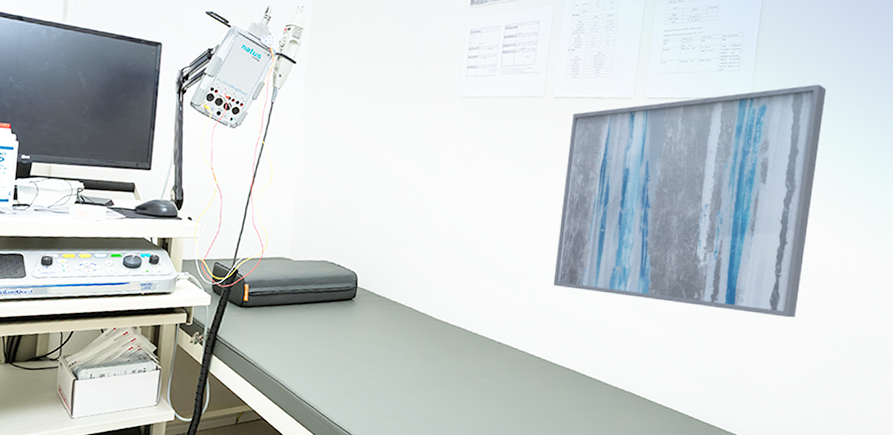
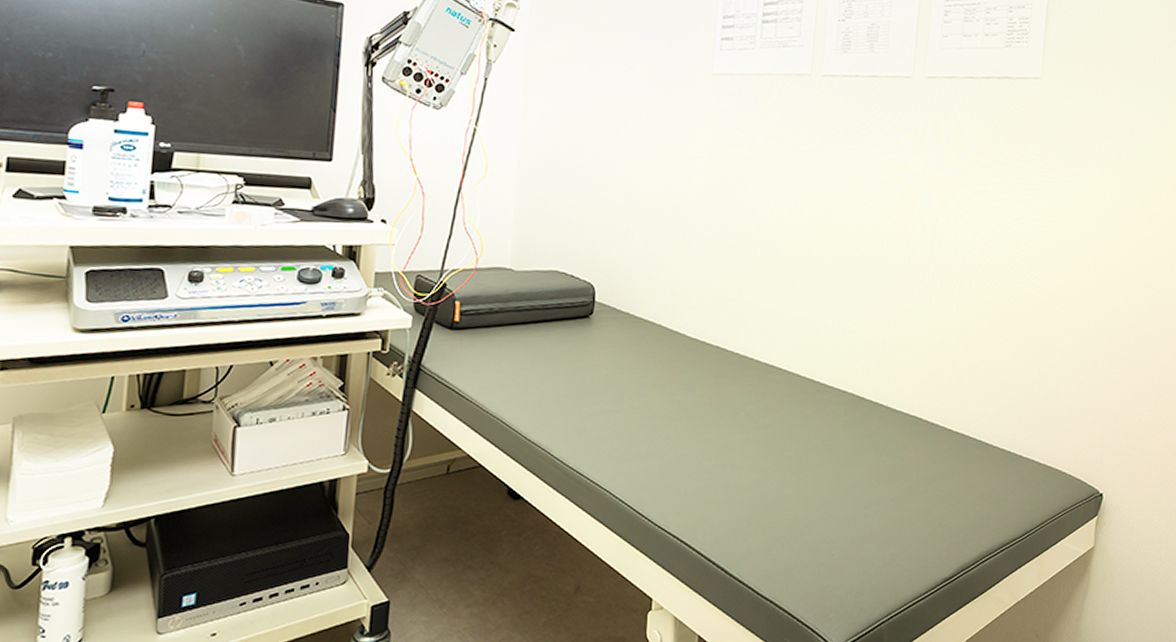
wall art: present [553,84,827,318] -> none [826,63,1122,326]

